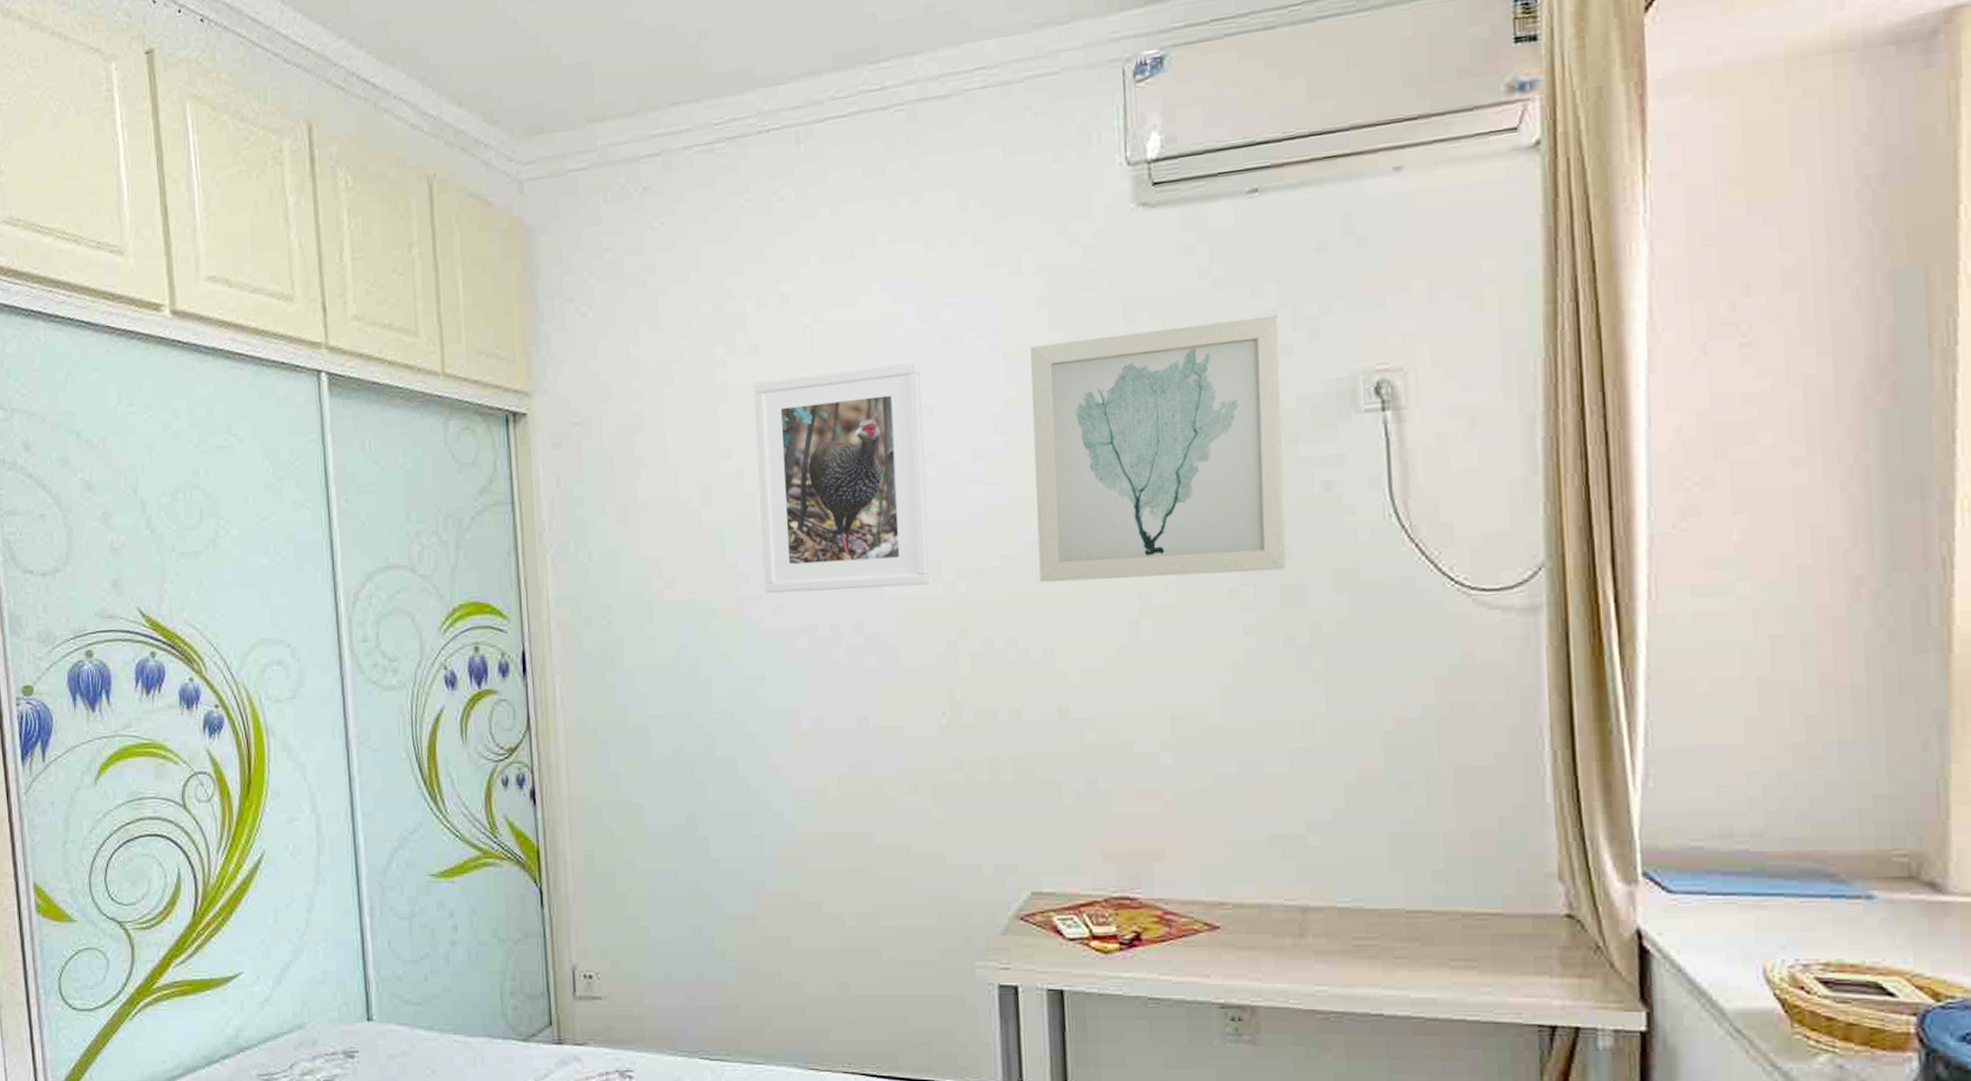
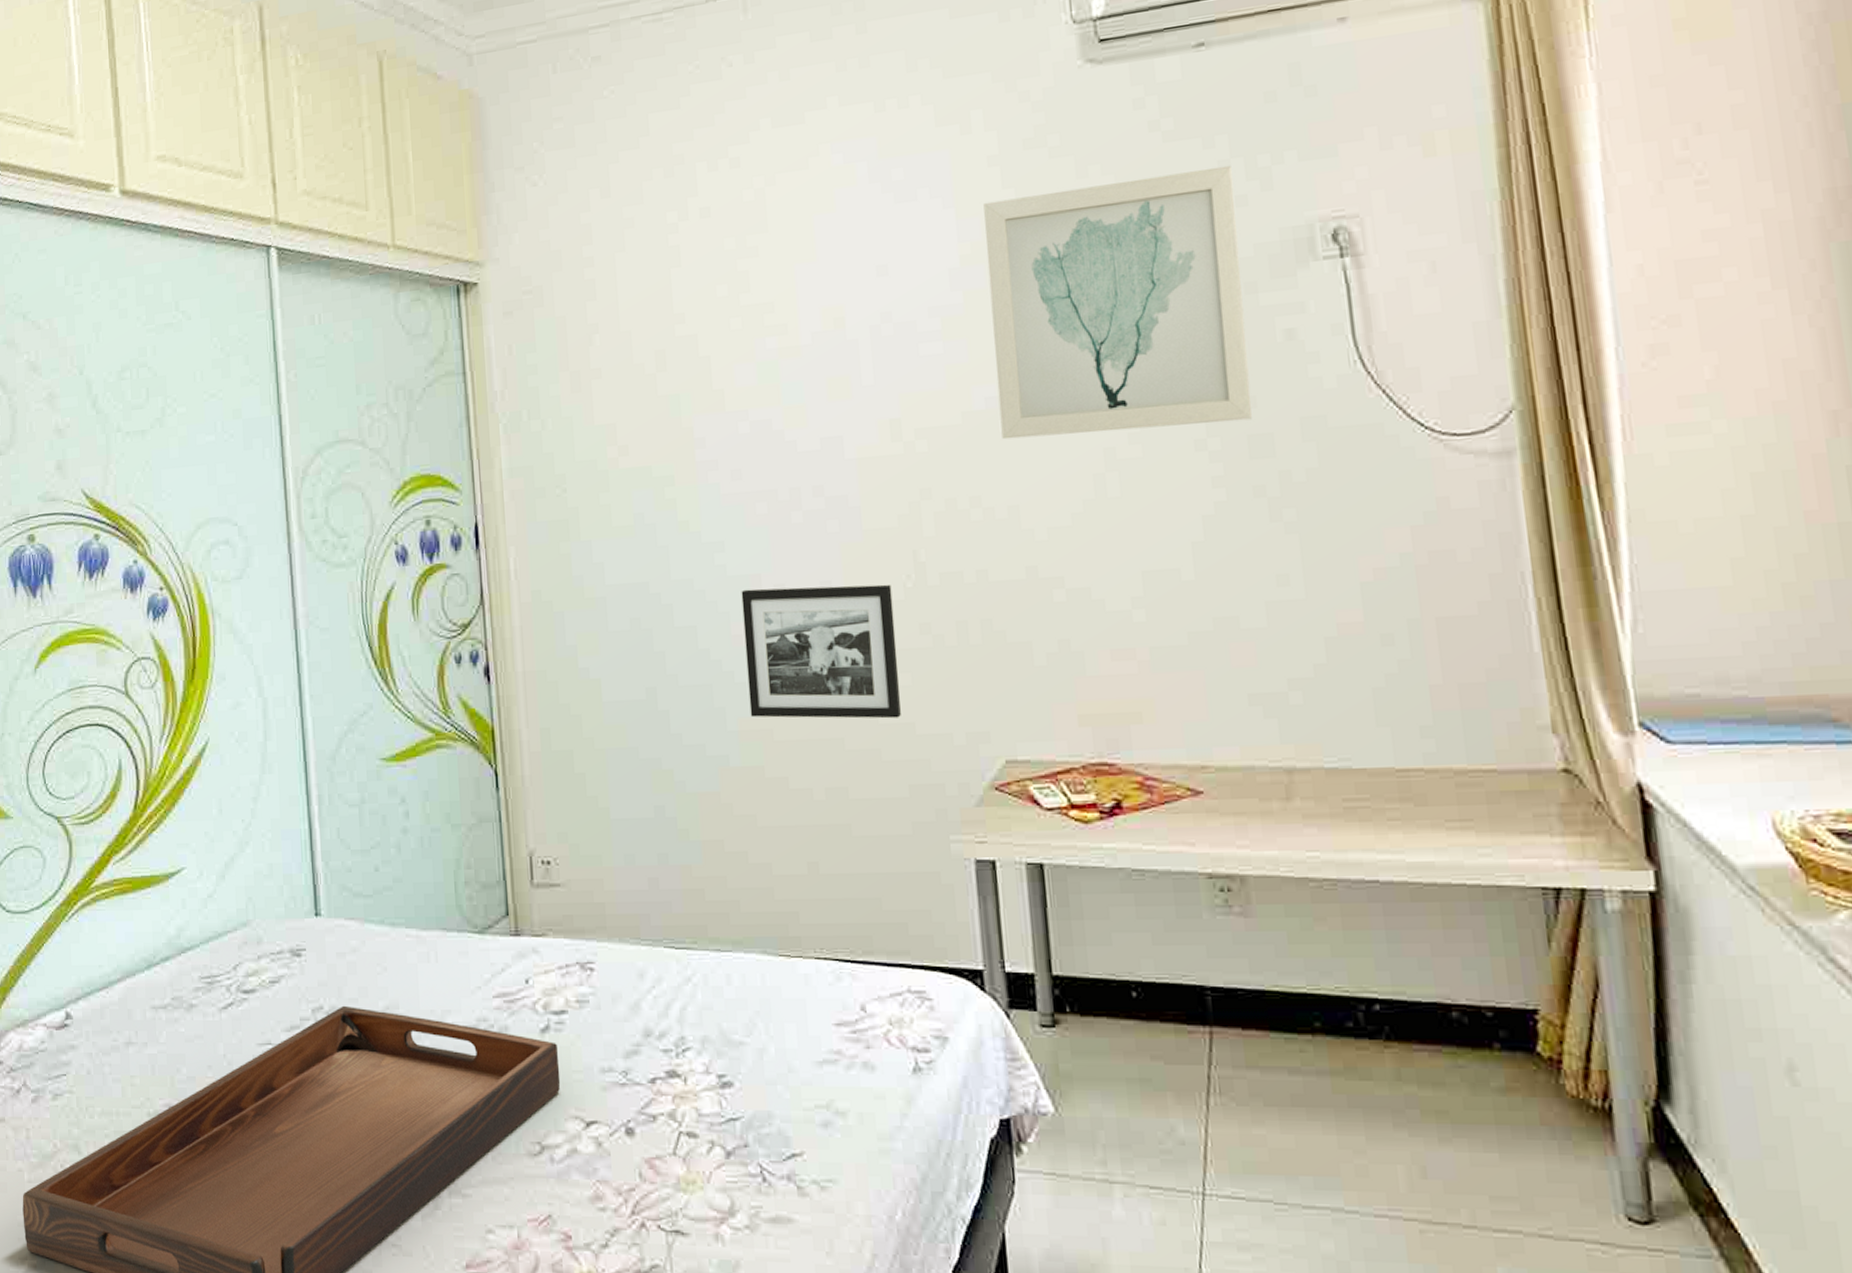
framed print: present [754,363,929,594] -> none [706,222,890,458]
picture frame: none [780,720,932,850] -> present [741,584,901,719]

